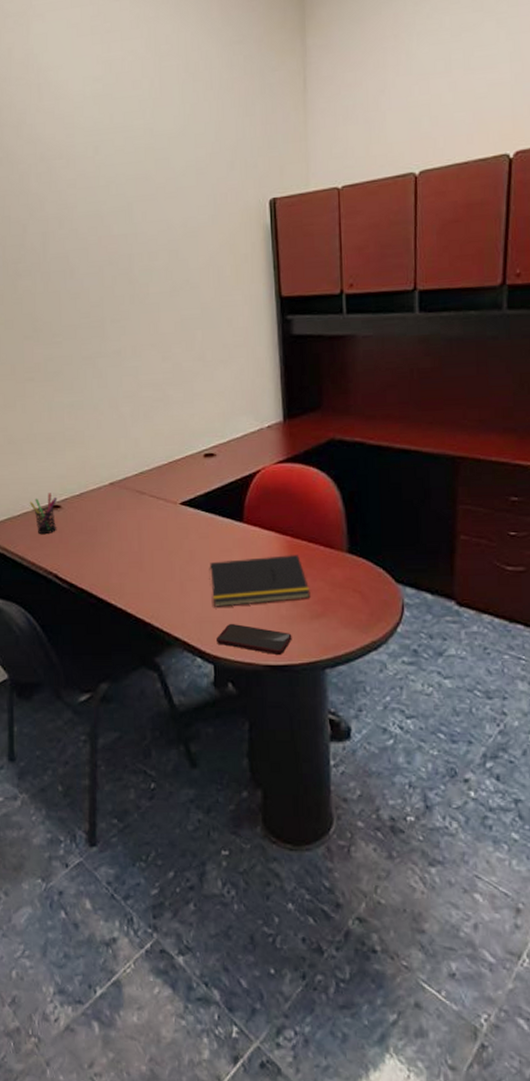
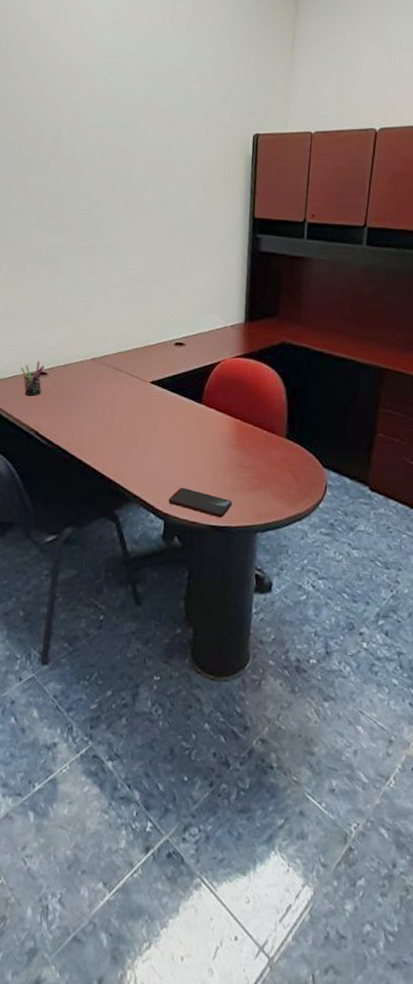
notepad: present [209,554,311,607] -> none [168,434,252,474]

